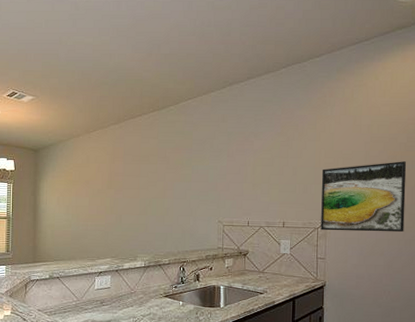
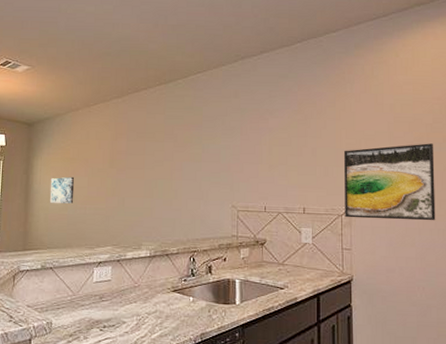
wall art: none [55,197,77,222] -> present [50,176,75,204]

